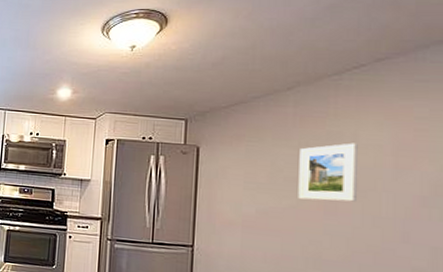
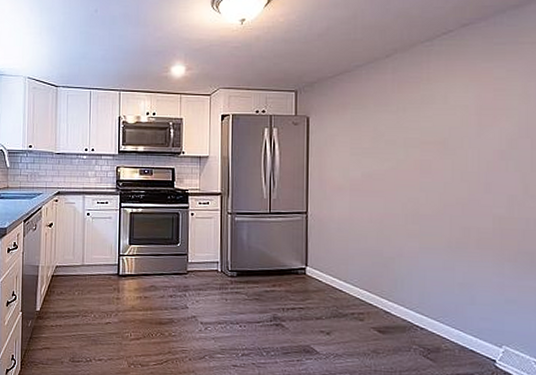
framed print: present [298,143,358,202] -> none [398,105,447,161]

